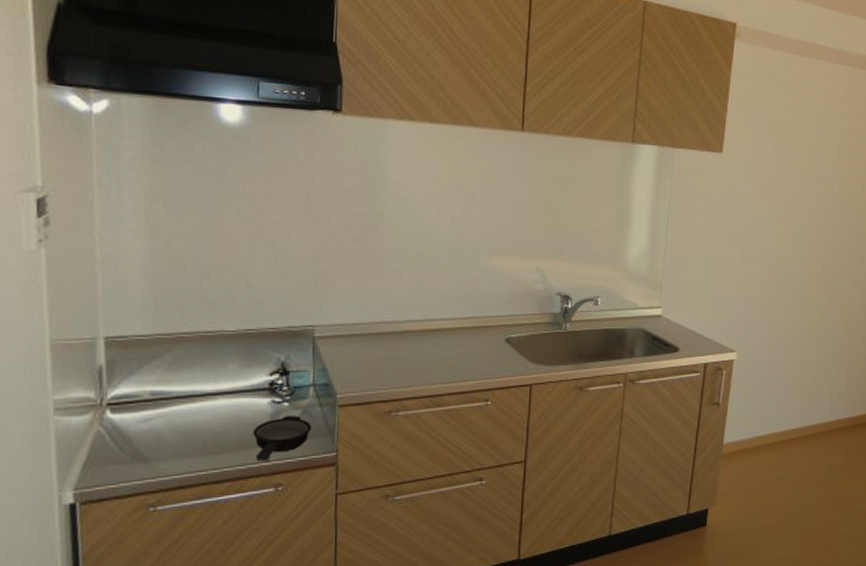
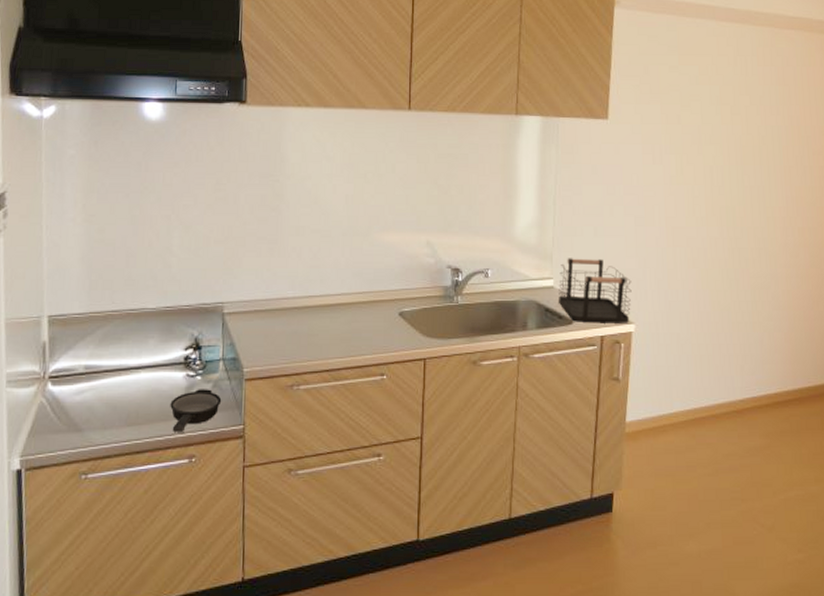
dish rack: none [666,288,736,352] -> present [558,258,632,323]

